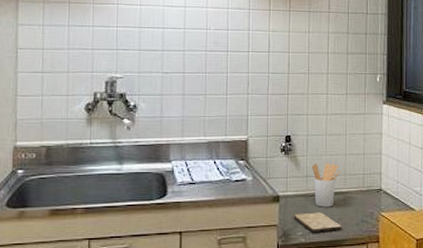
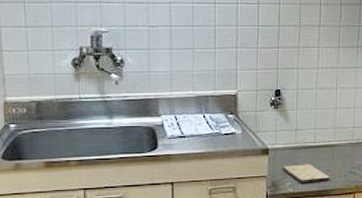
utensil holder: present [312,163,340,207] -> none [302,117,329,159]

